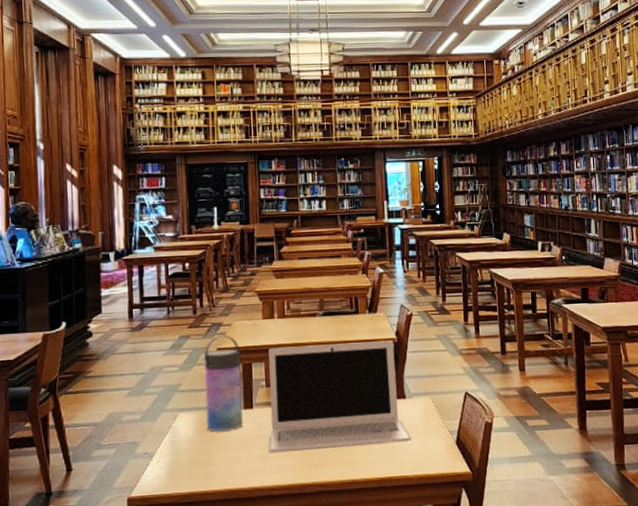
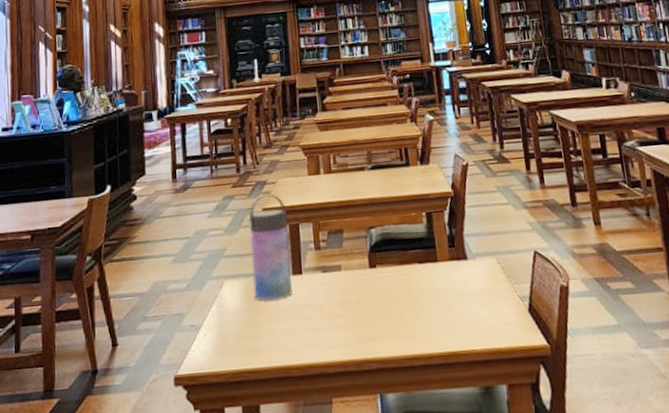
laptop: present [268,340,412,454] -> none [316,194,478,325]

